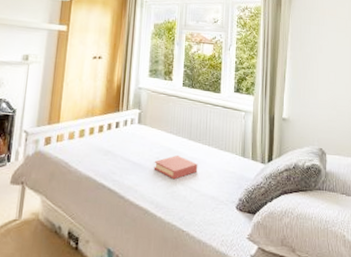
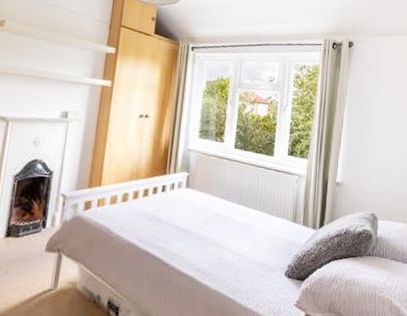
book: present [153,155,198,180] -> none [201,221,248,246]

